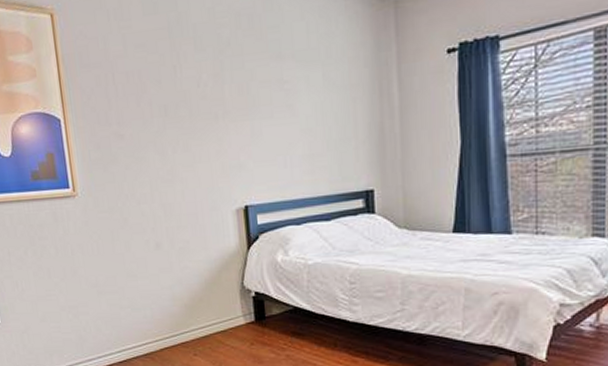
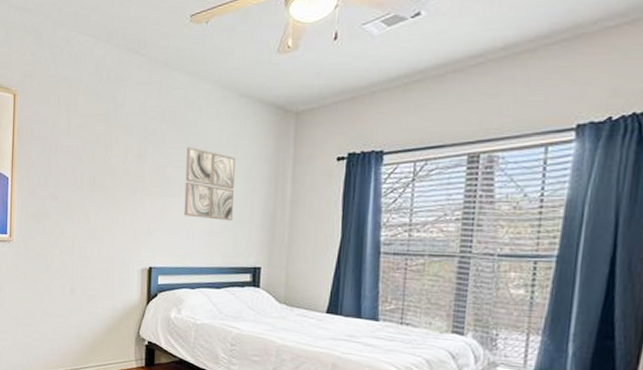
wall art: none [271,56,336,141] -> present [183,146,235,222]

